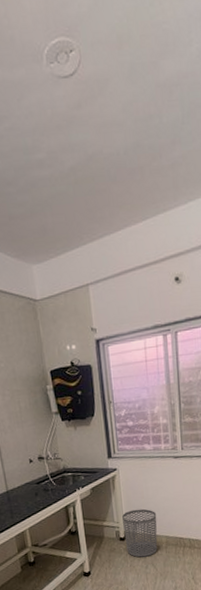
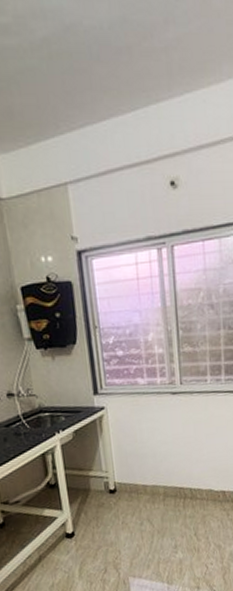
waste bin: present [122,508,158,558] -> none [112,454,154,513]

